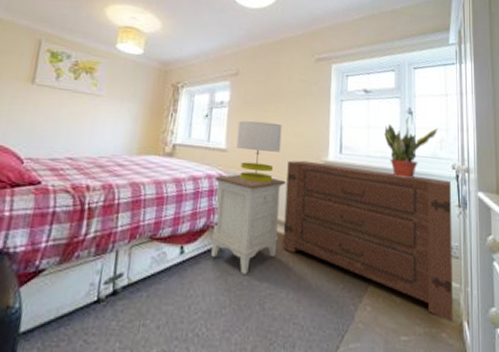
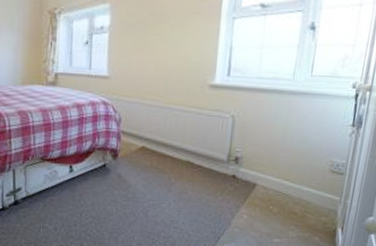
nightstand: present [210,174,286,275] -> none [97,100,170,189]
table lamp: present [236,120,283,183] -> none [118,45,167,108]
dresser: present [282,160,453,323] -> none [164,84,348,229]
potted plant: present [384,116,438,179] -> none [279,32,343,100]

